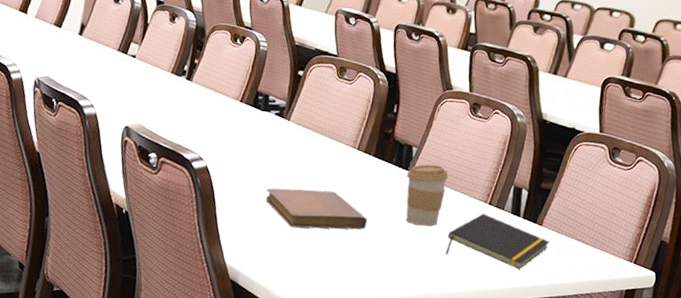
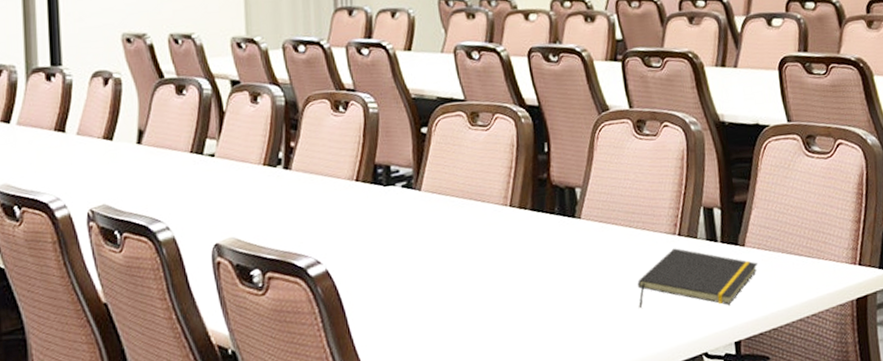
notebook: present [266,188,367,230] -> none [407,264,538,321]
coffee cup: present [406,164,449,226] -> none [574,203,625,281]

